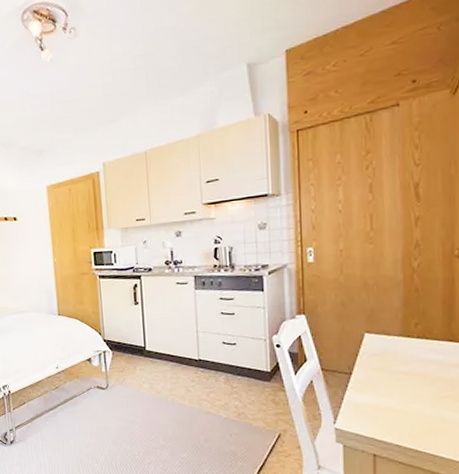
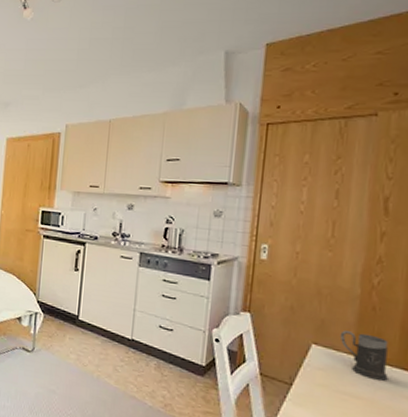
mug: none [389,314,437,355] -> present [339,331,388,381]

